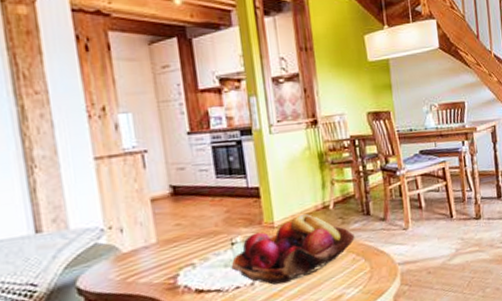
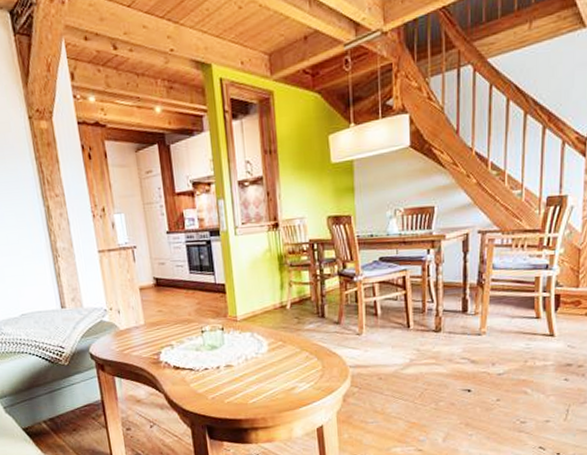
fruit basket: present [231,214,355,285] -> none [201,312,309,371]

